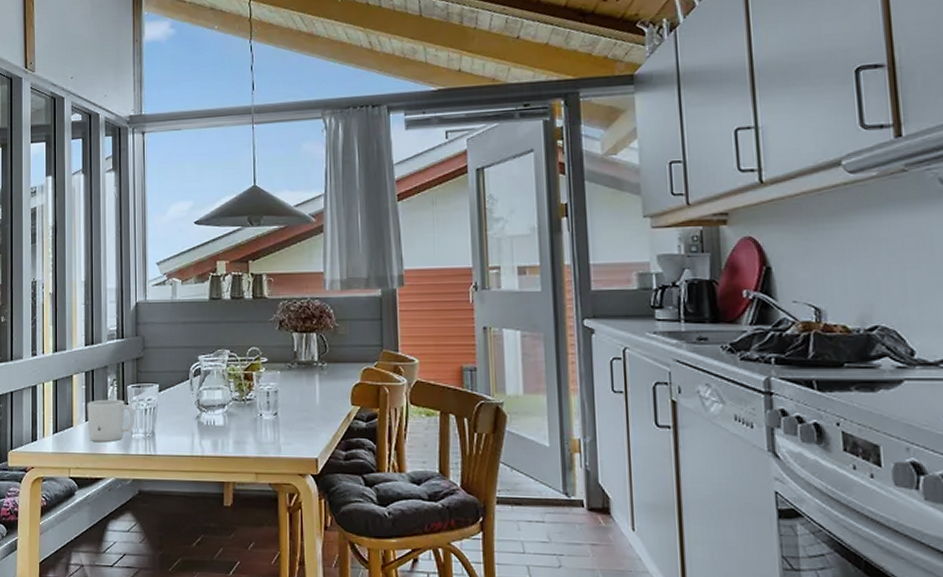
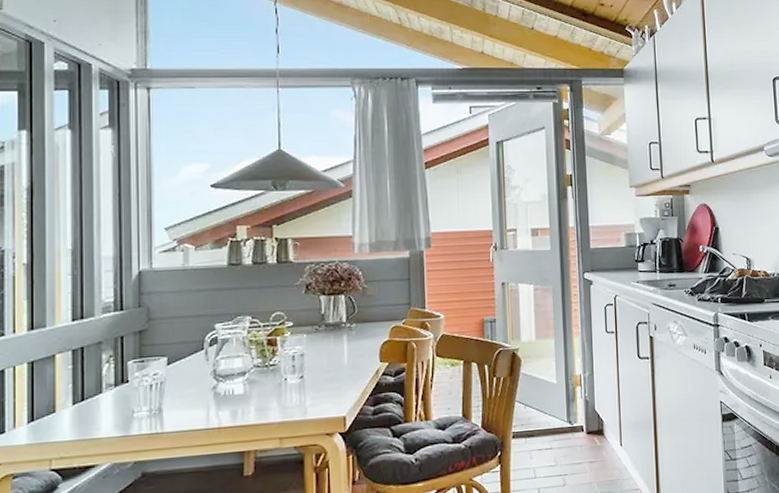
mug: present [87,399,135,442] -> none [74,377,137,426]

